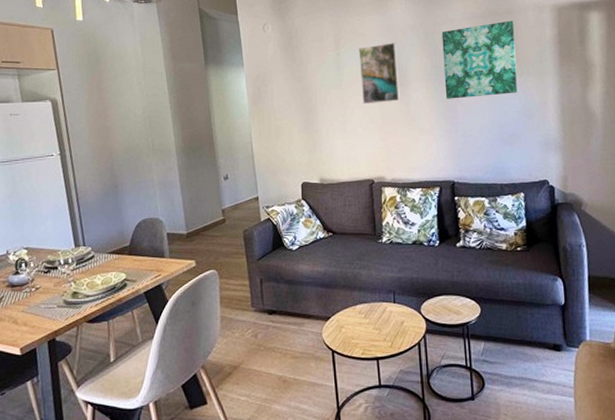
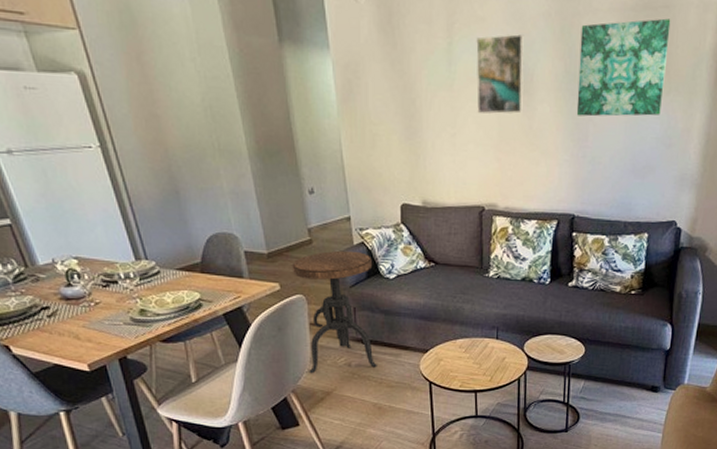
side table: none [207,226,282,346] -> present [292,250,377,373]

